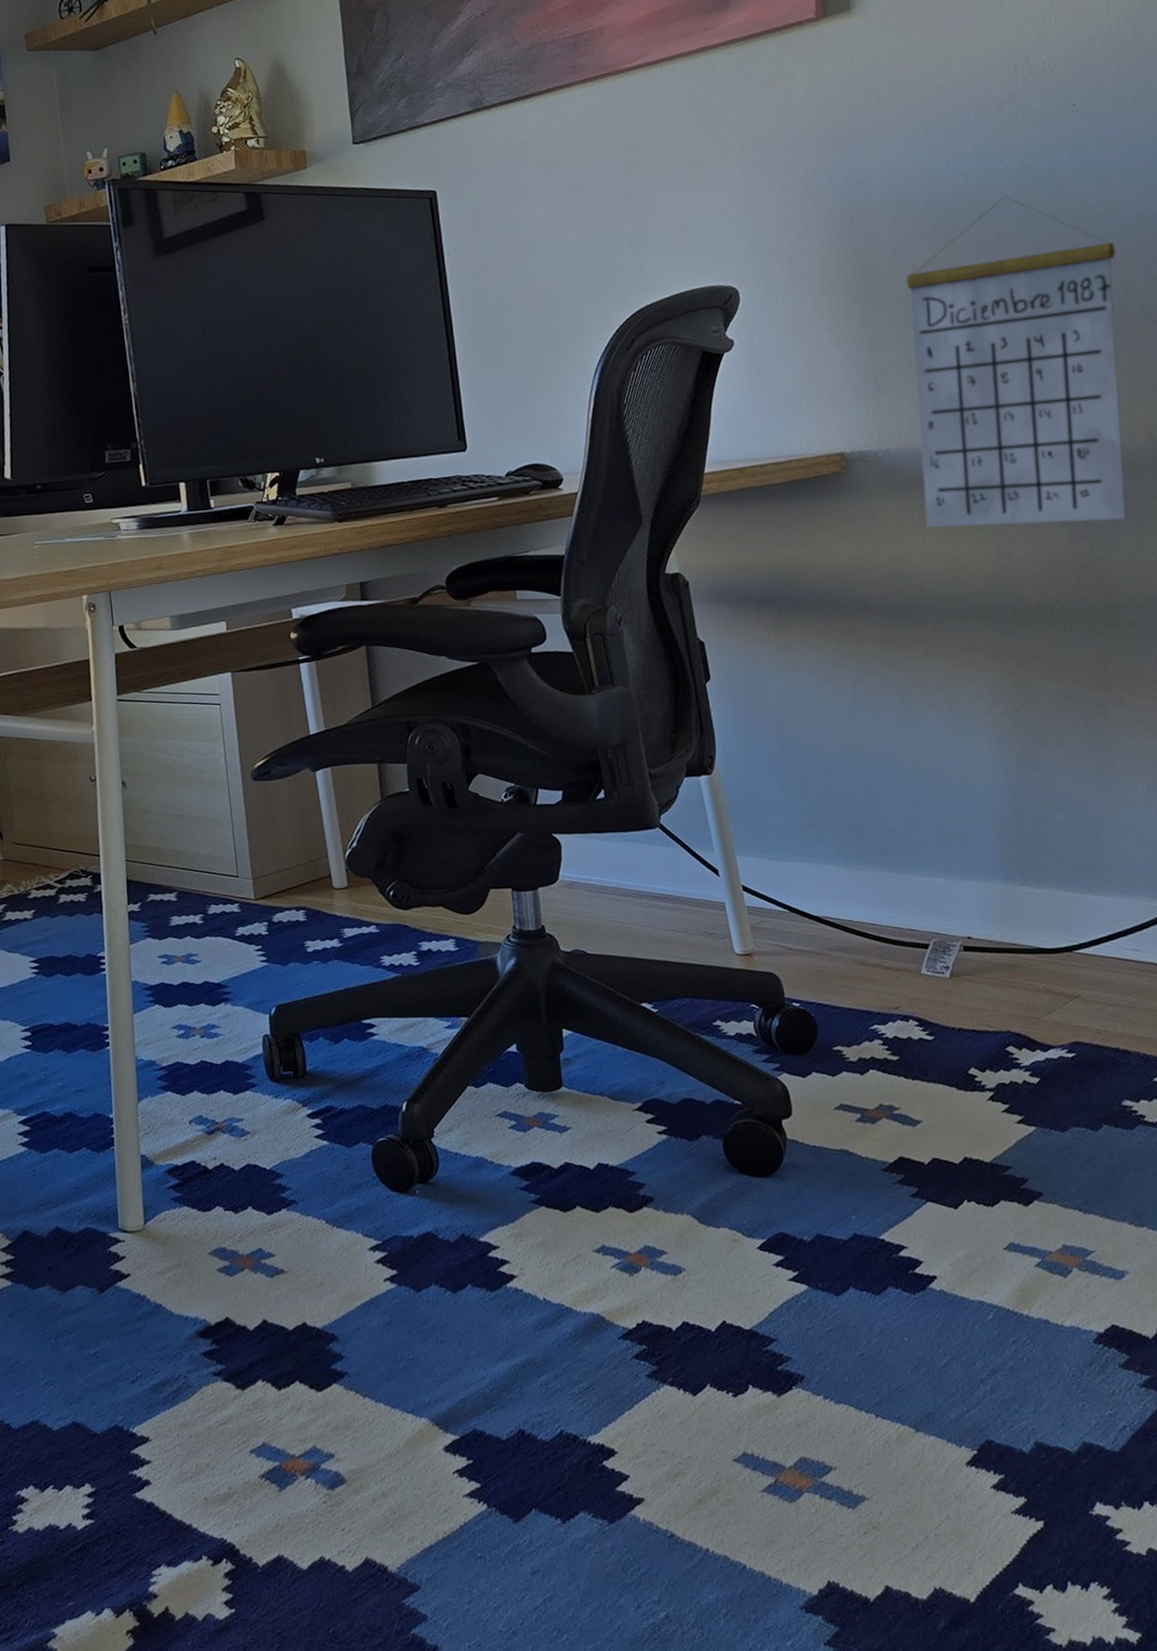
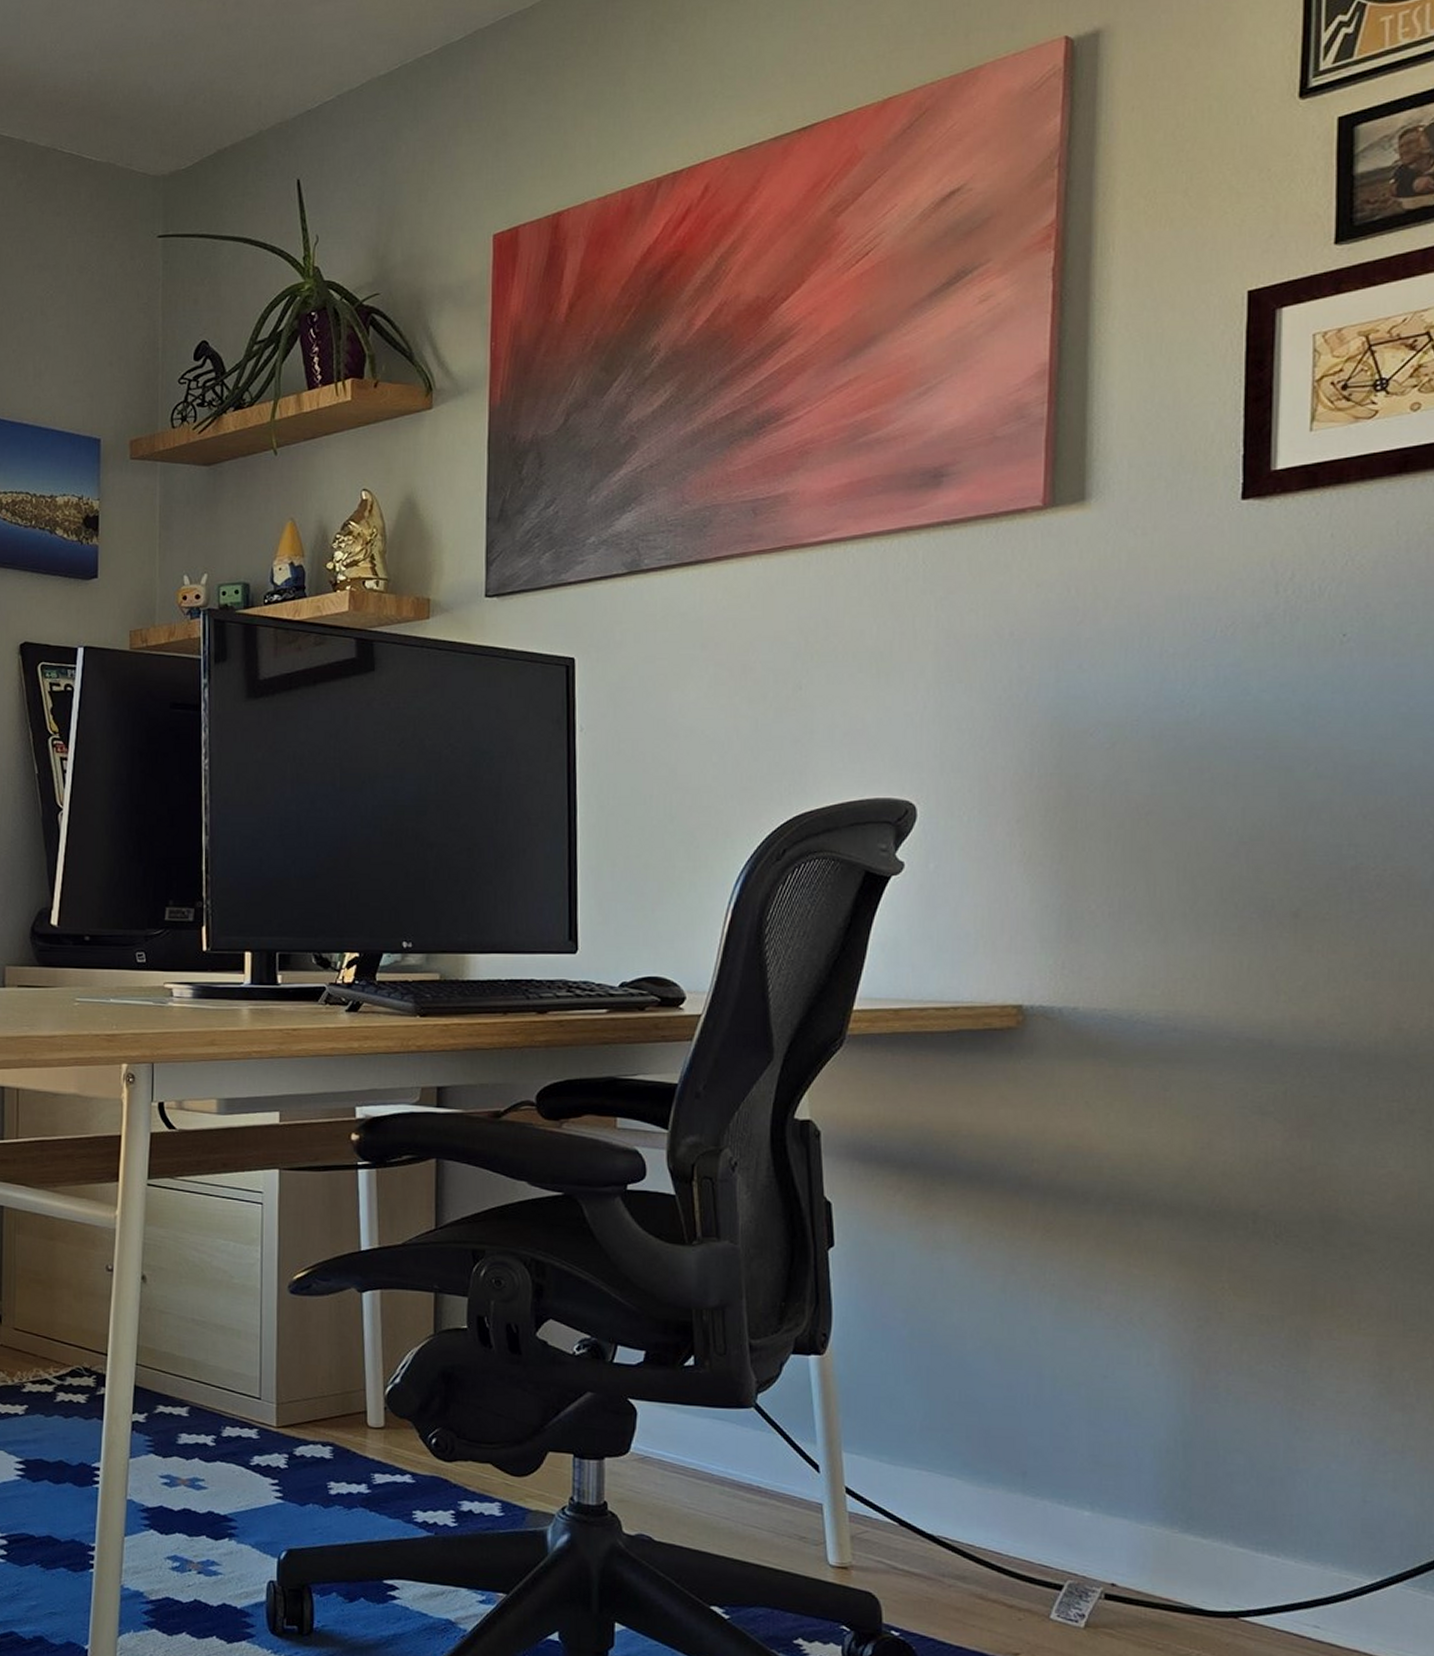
calendar: present [906,195,1126,528] -> none [1111,731,1379,1122]

